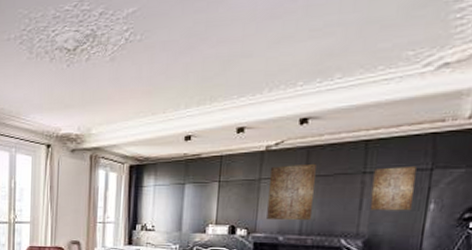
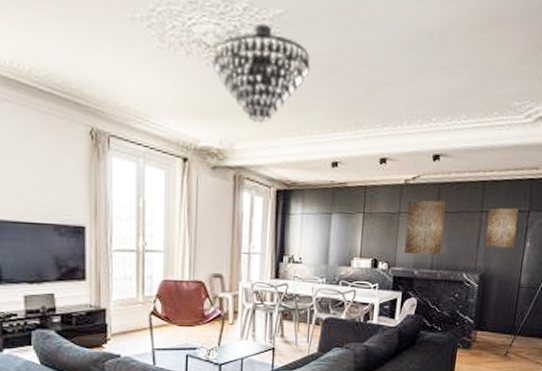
chandelier: none [72,22,163,108] -> present [212,23,310,123]

